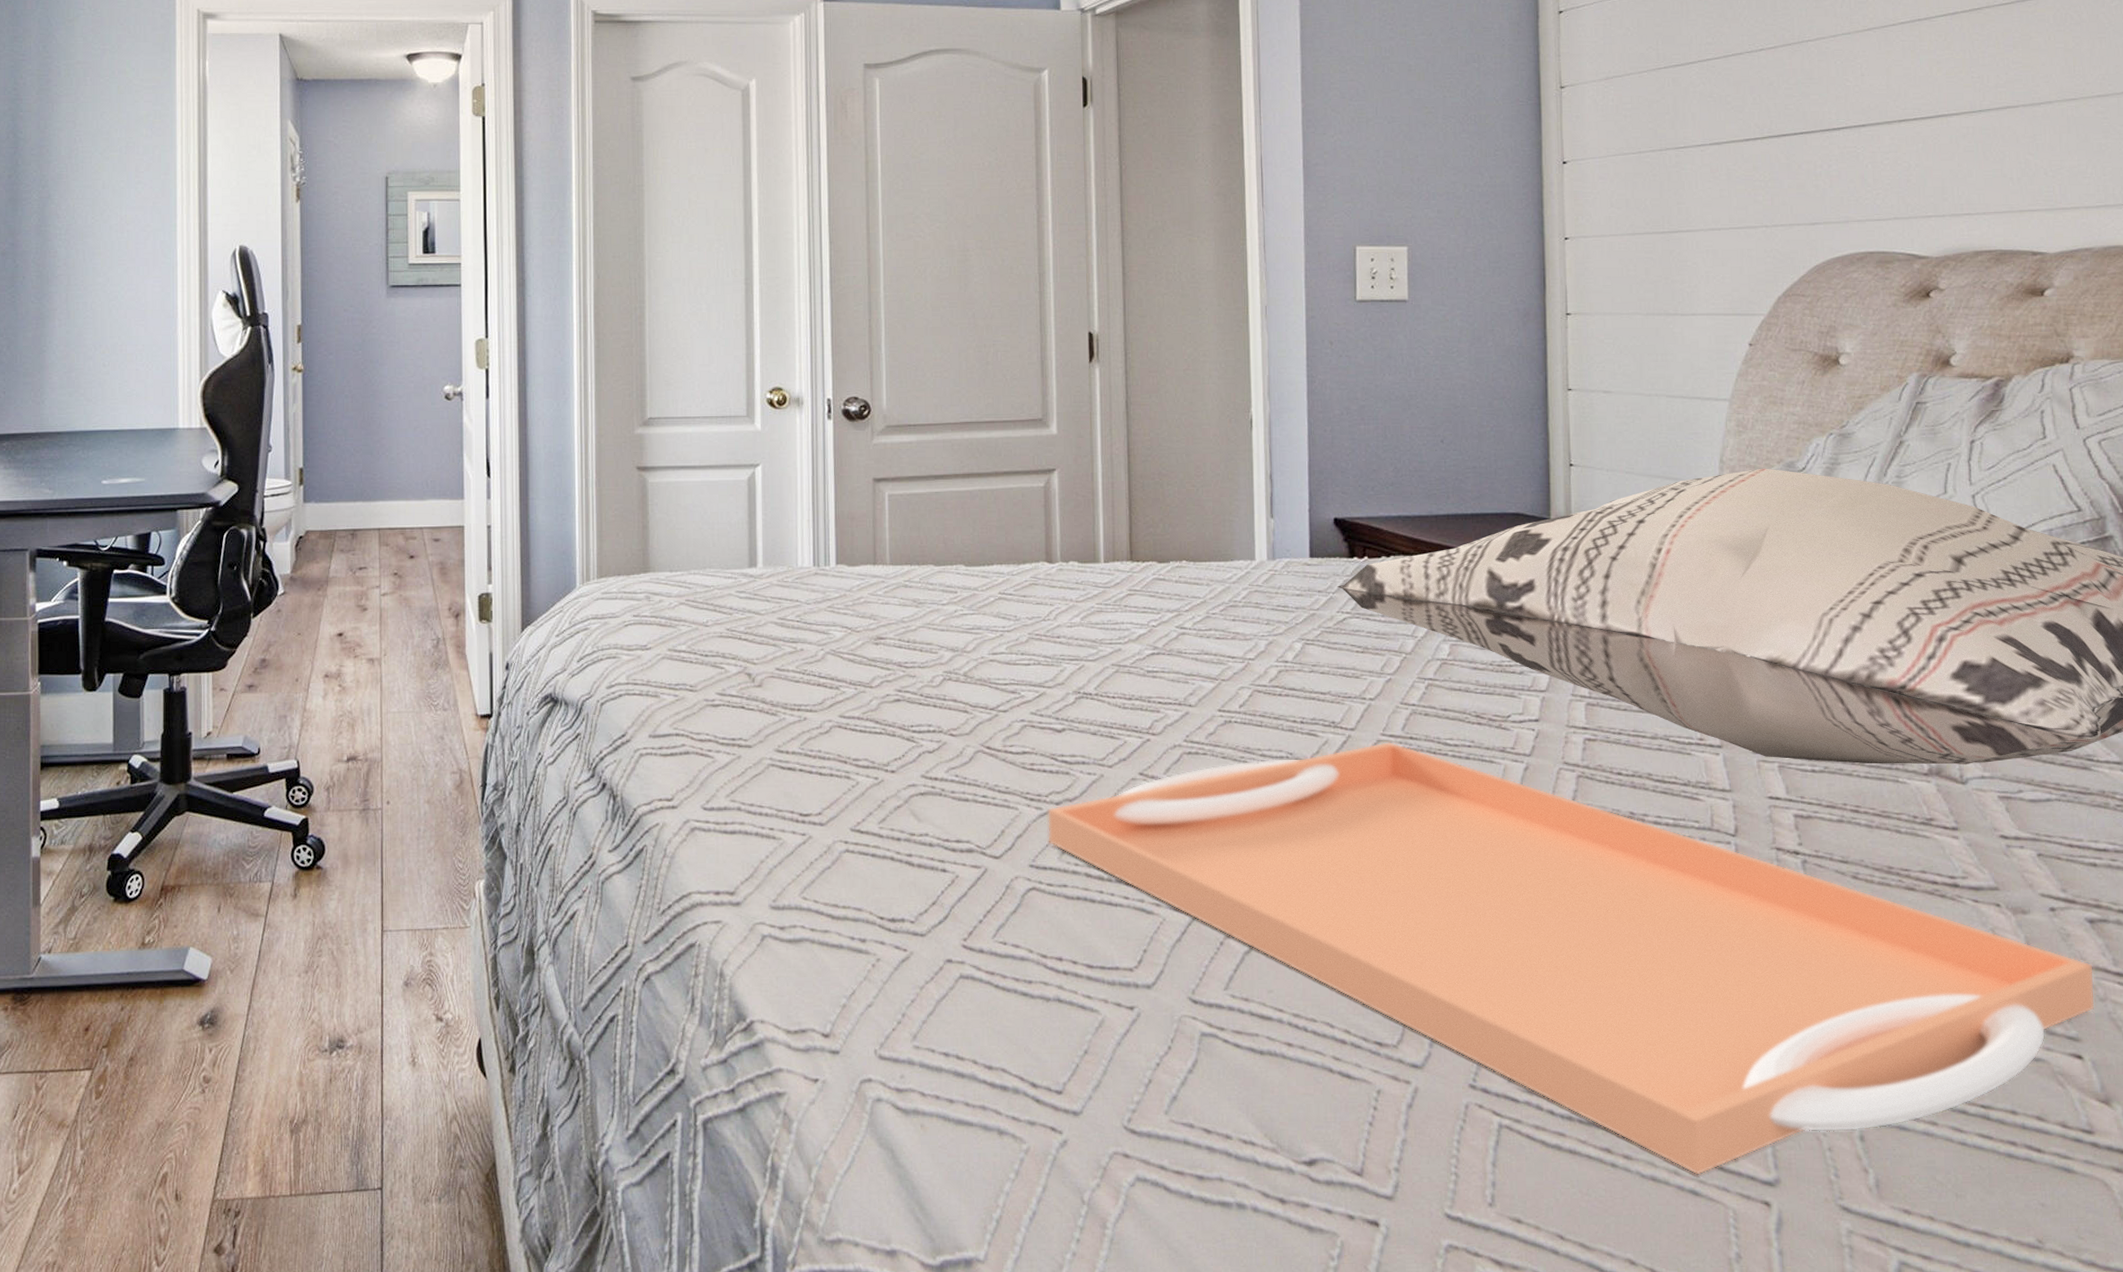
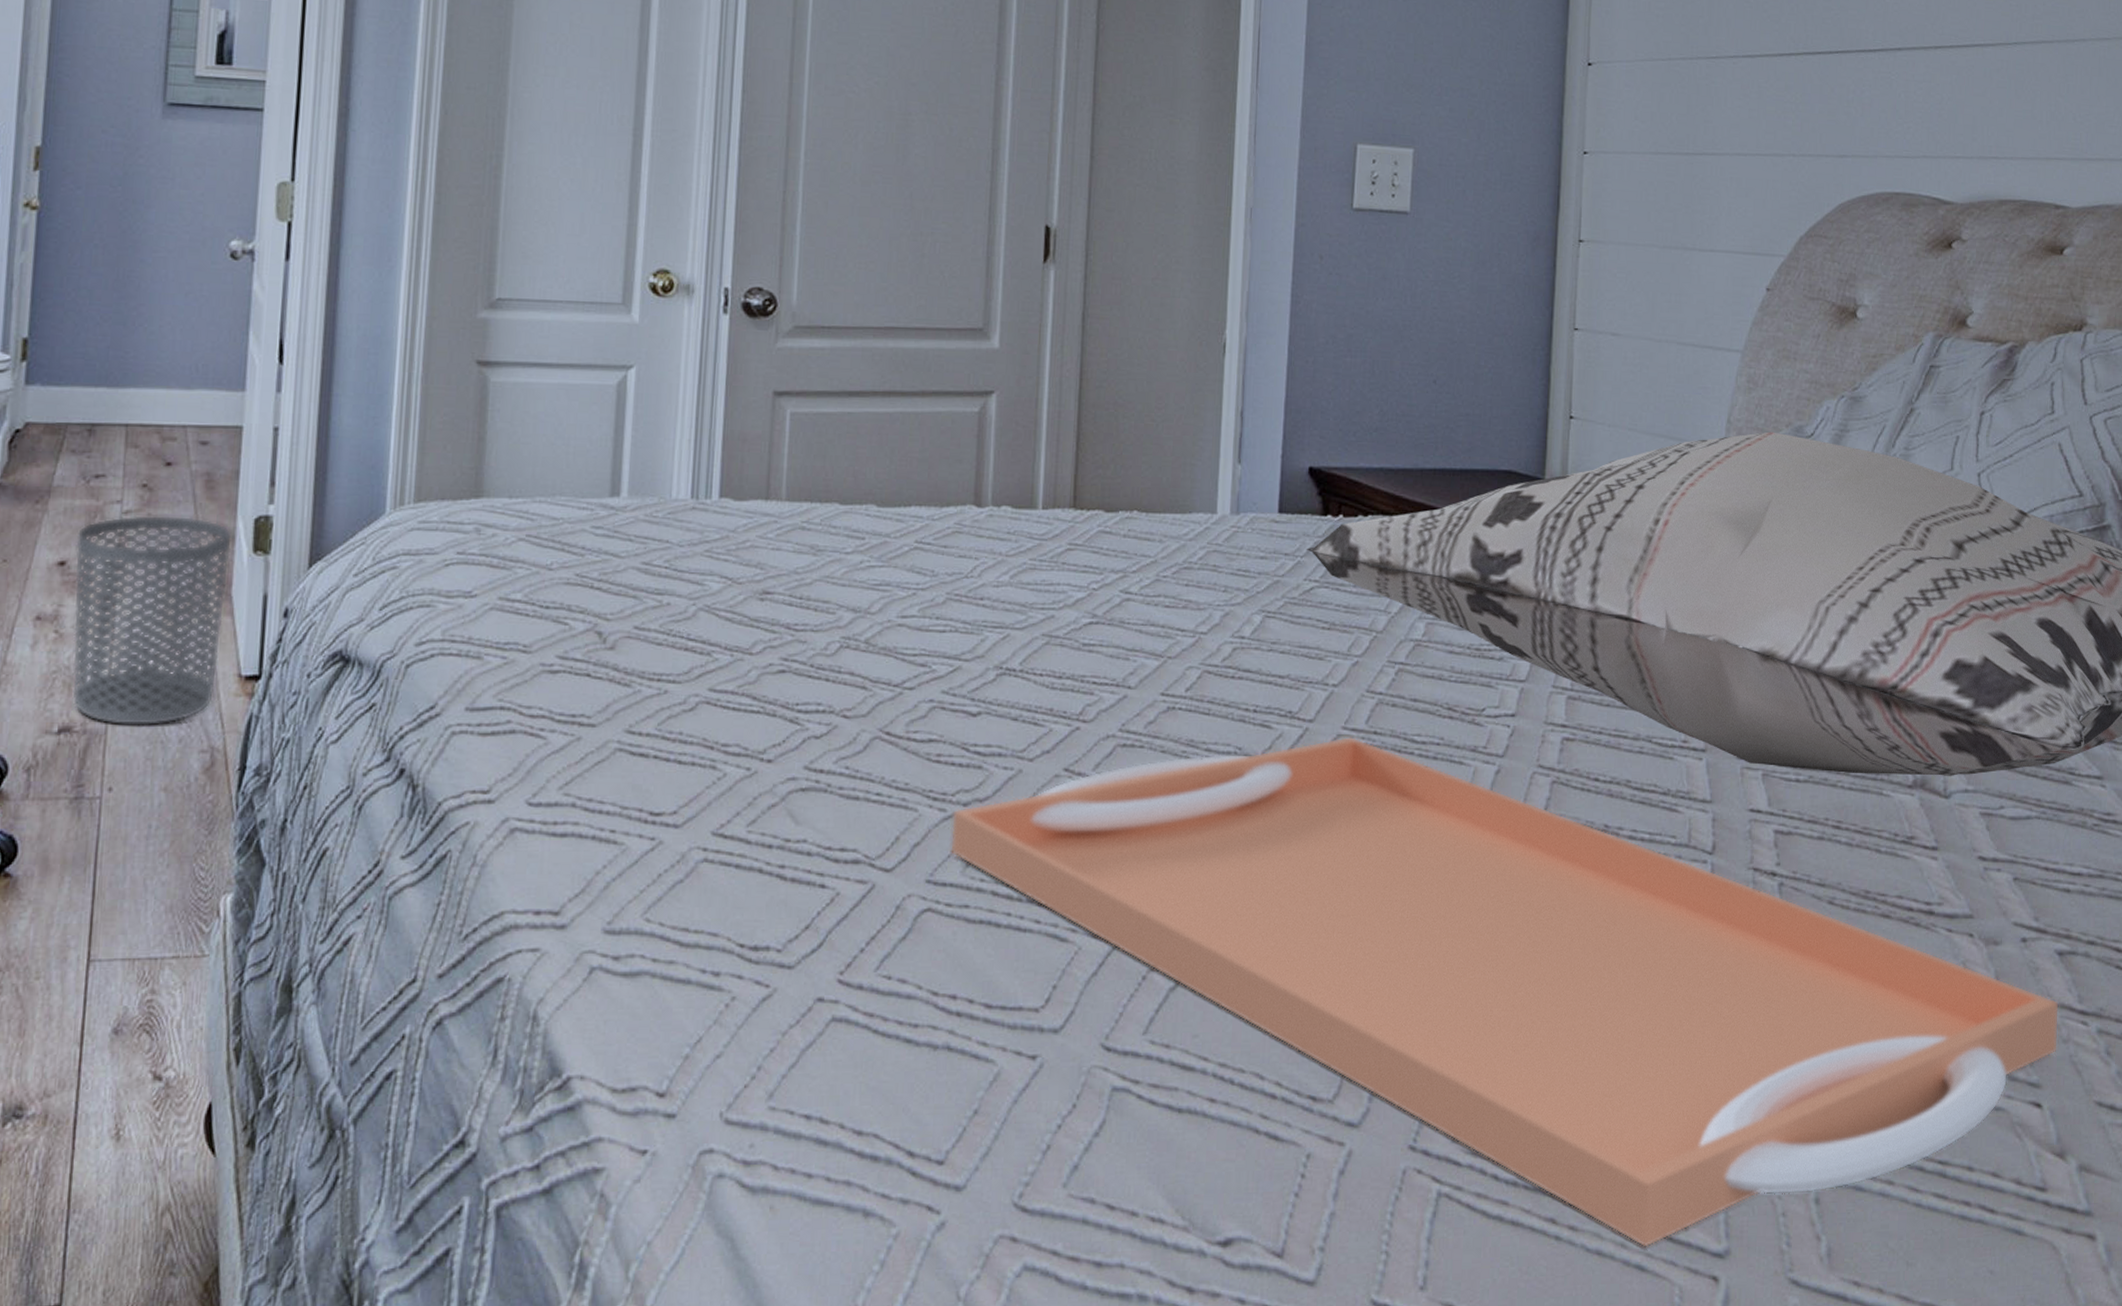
waste bin: none [349,595,462,755] -> present [72,514,232,726]

